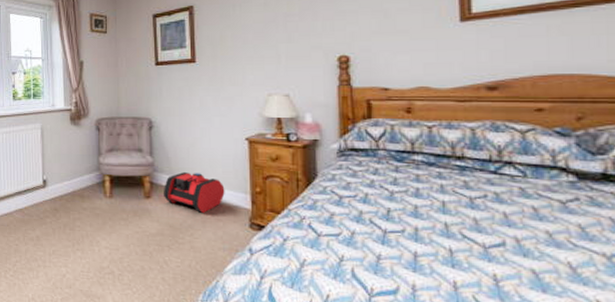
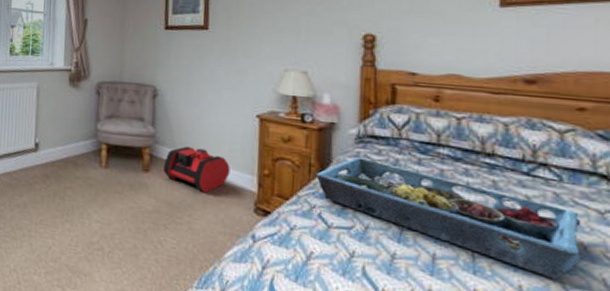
serving tray: none [303,170,547,266] -> present [315,157,581,280]

